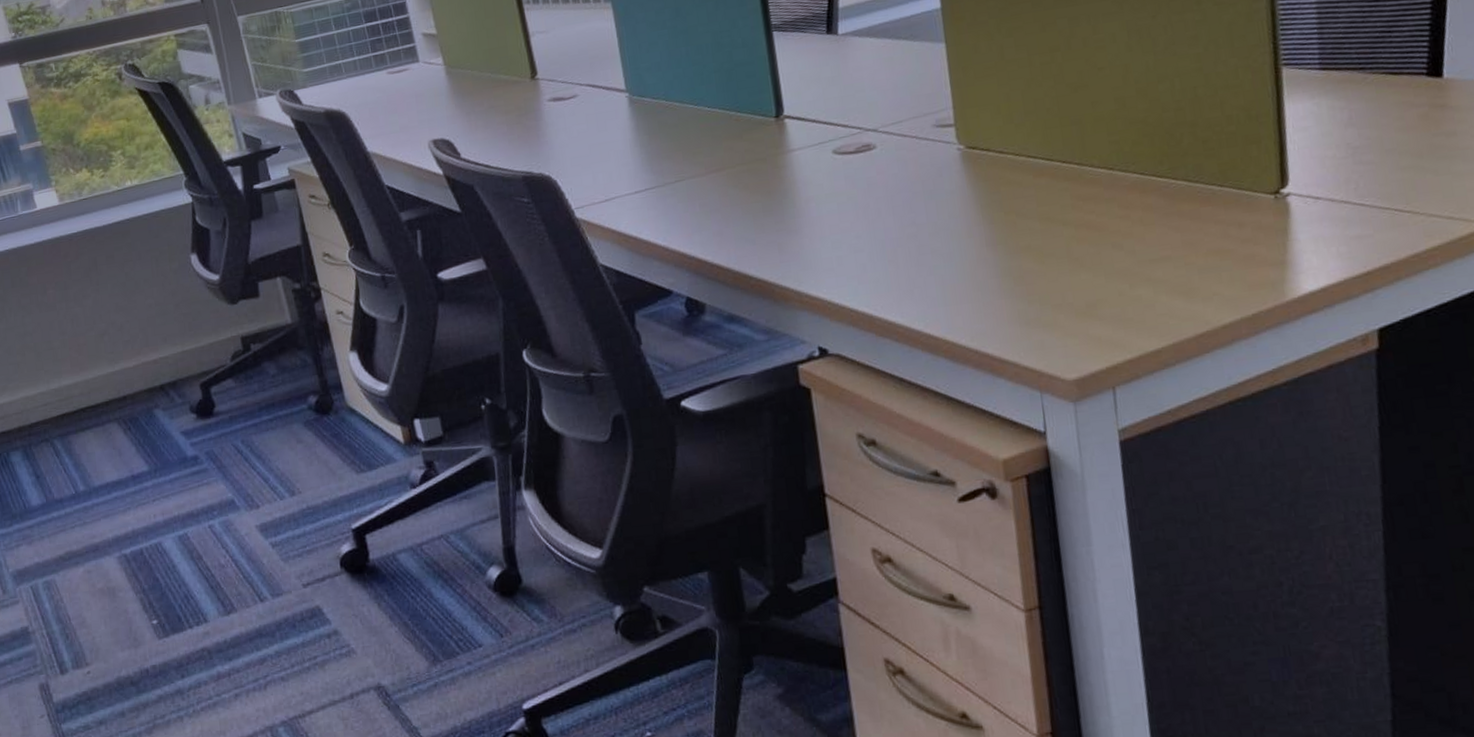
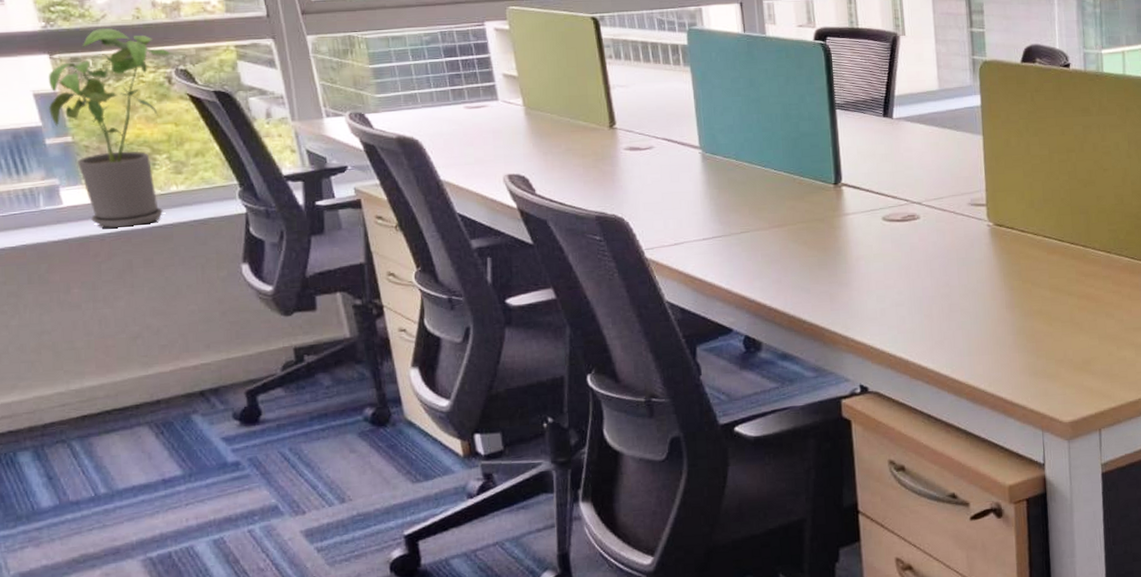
house plant: none [19,31,125,228] -> present [48,27,176,228]

